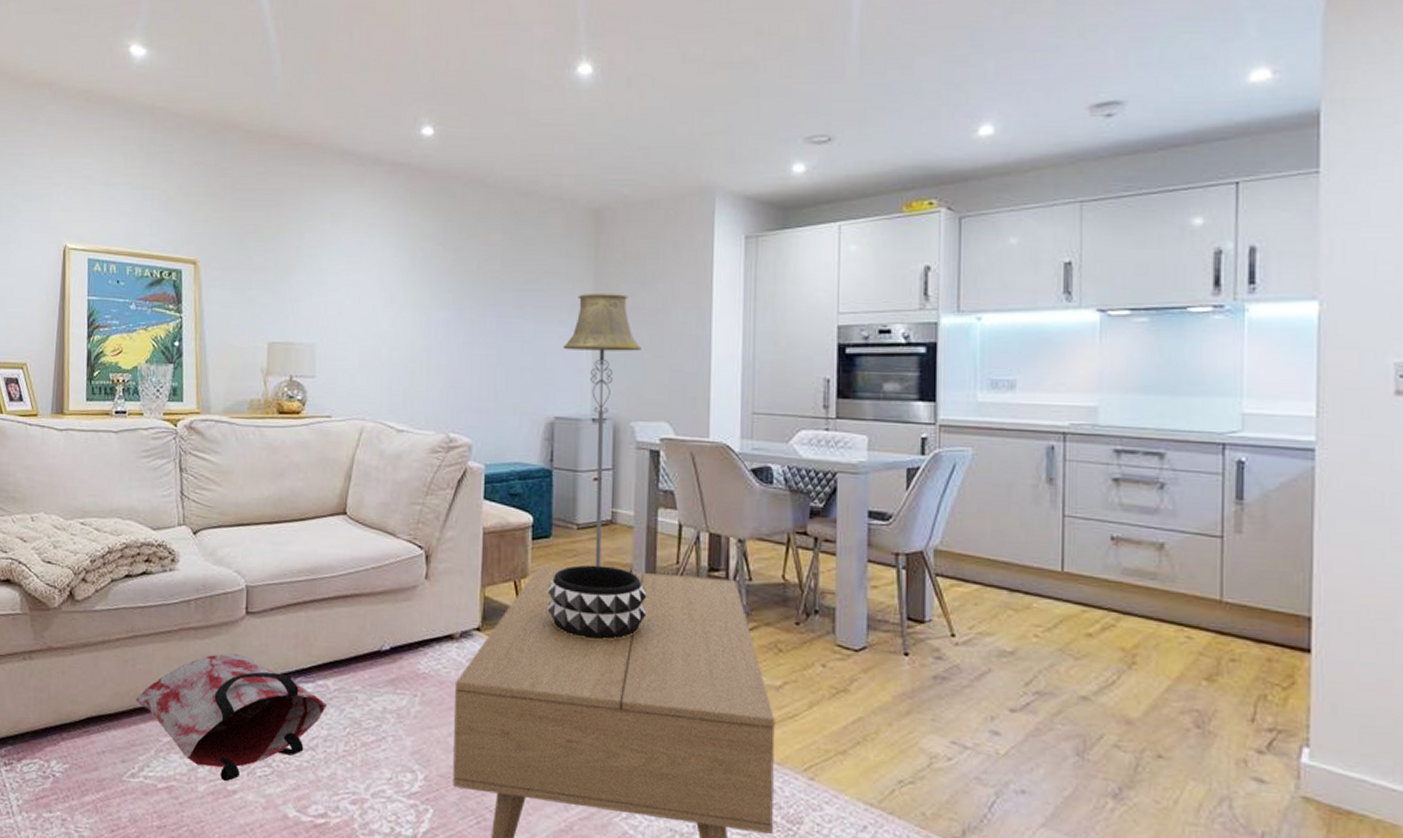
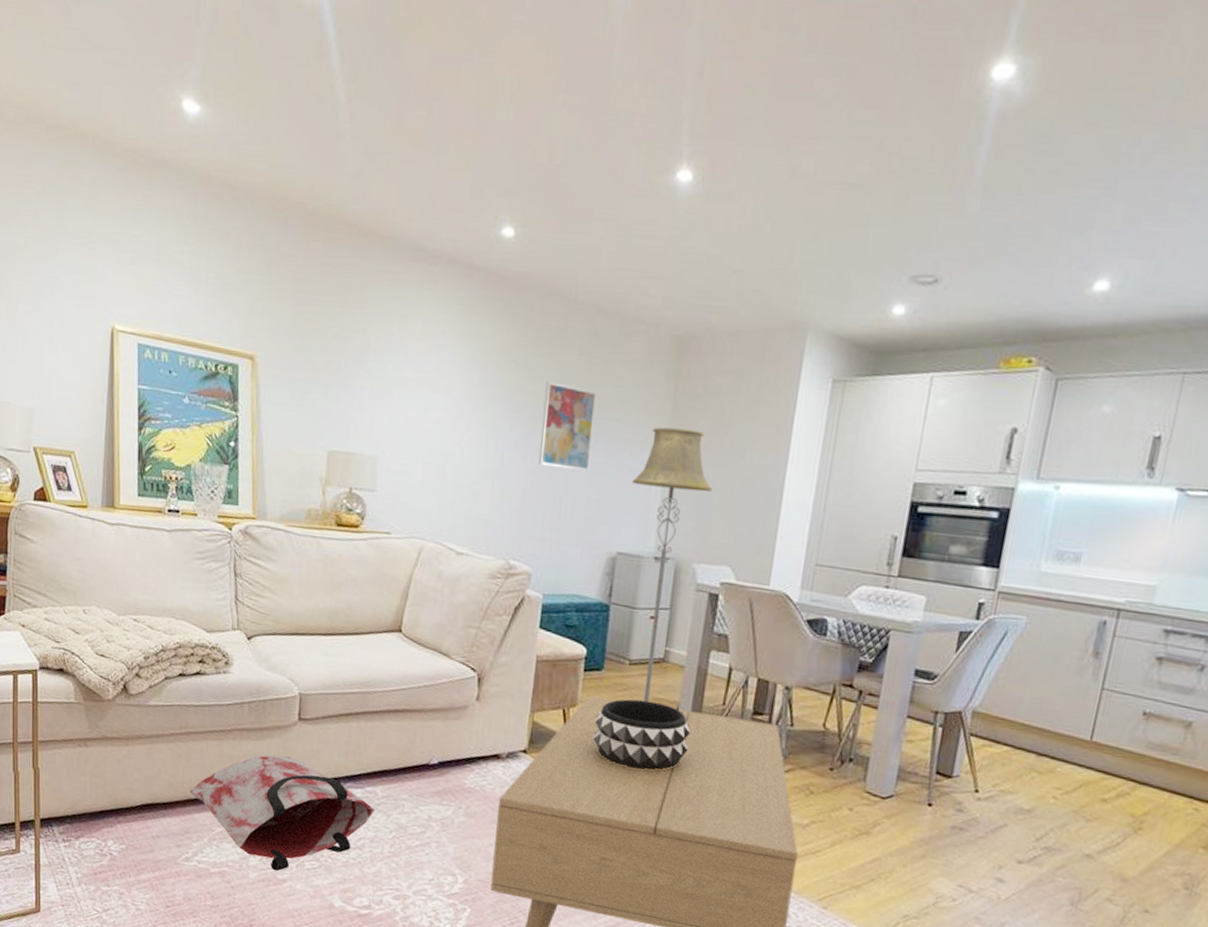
wall art: none [470,260,522,341] -> present [539,380,597,471]

